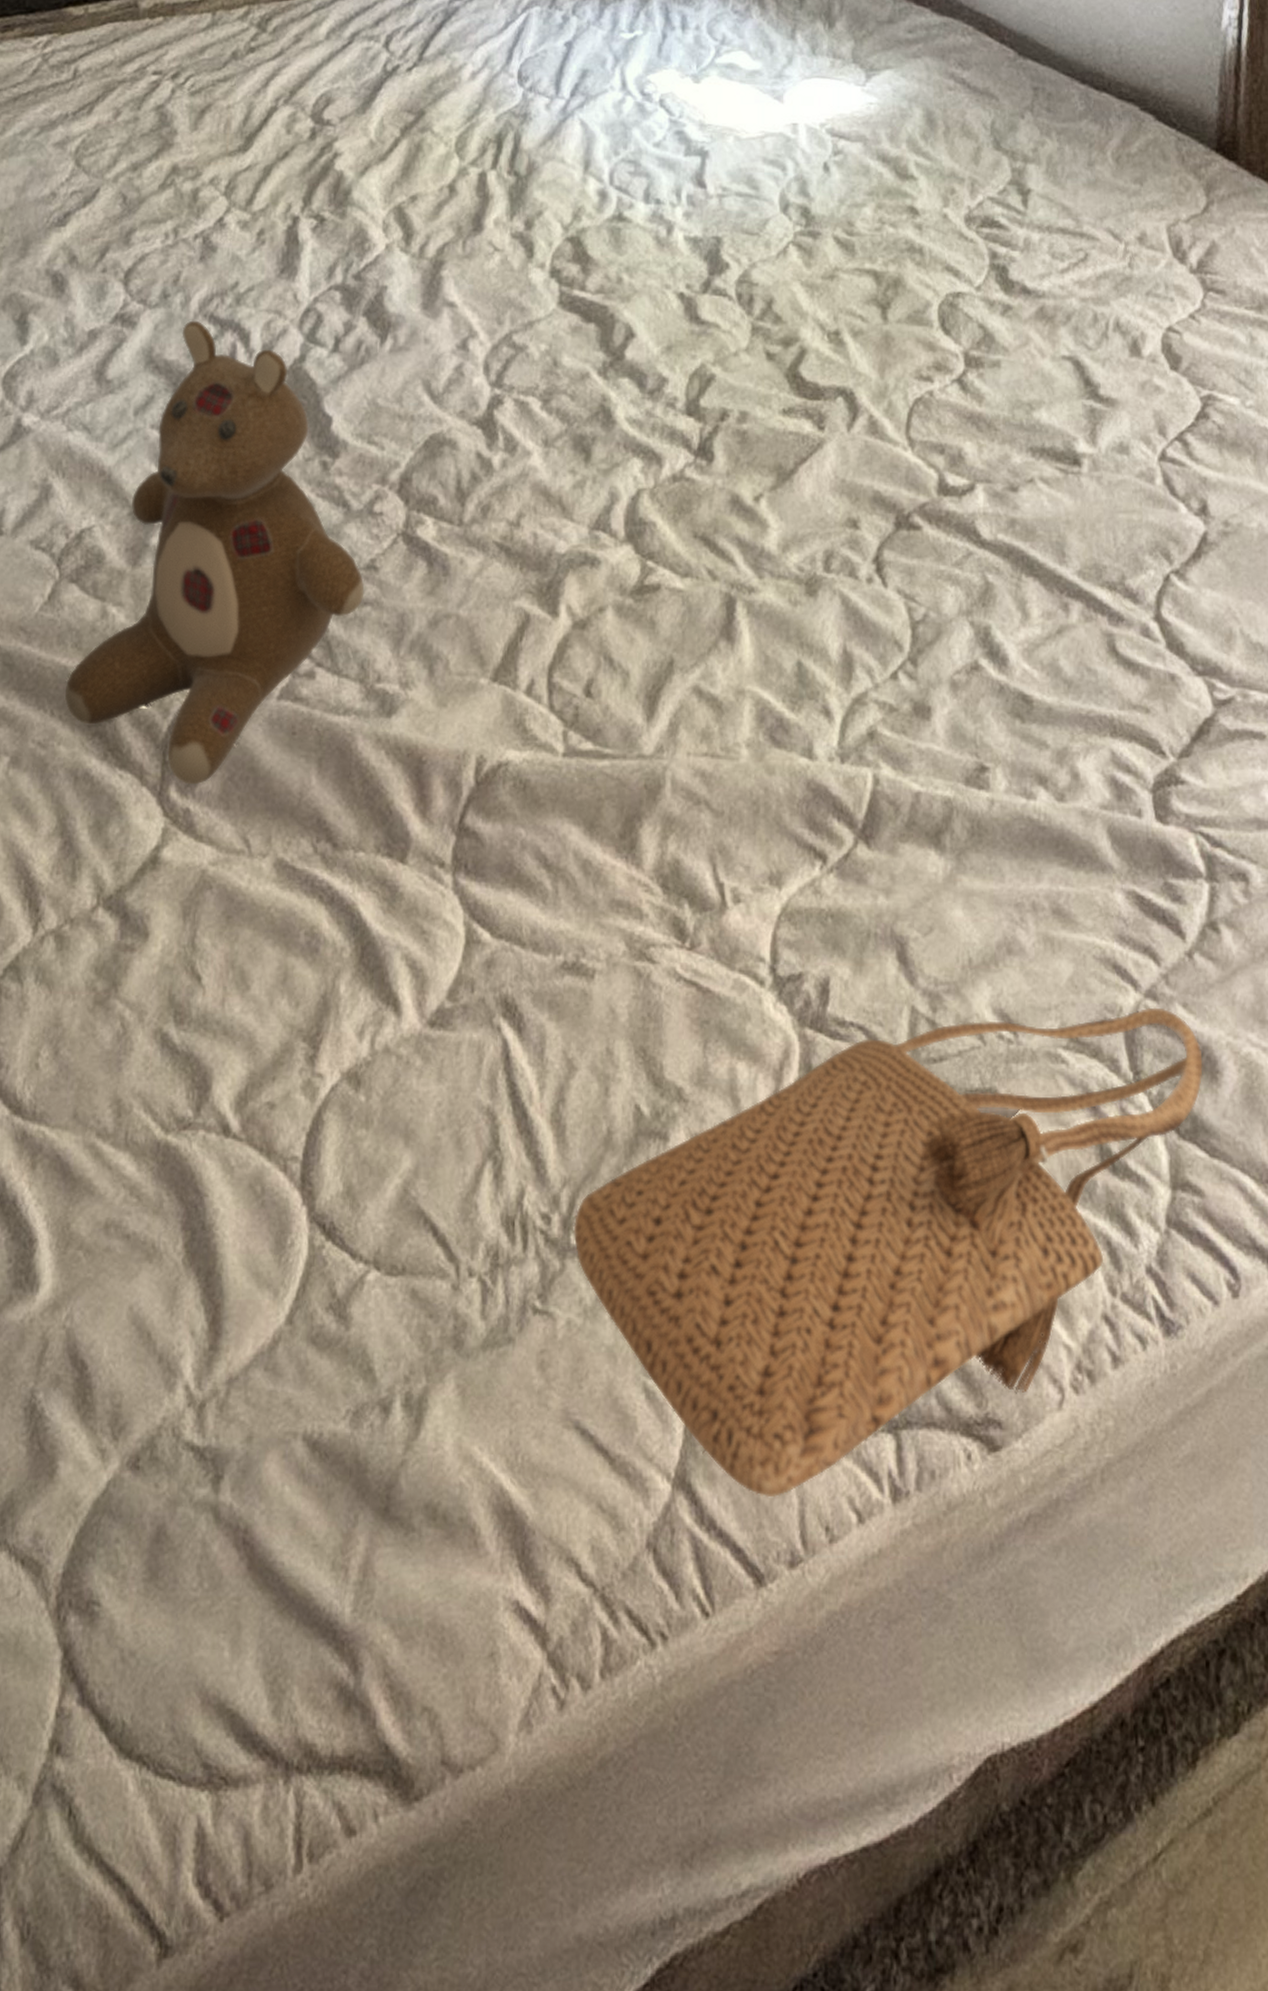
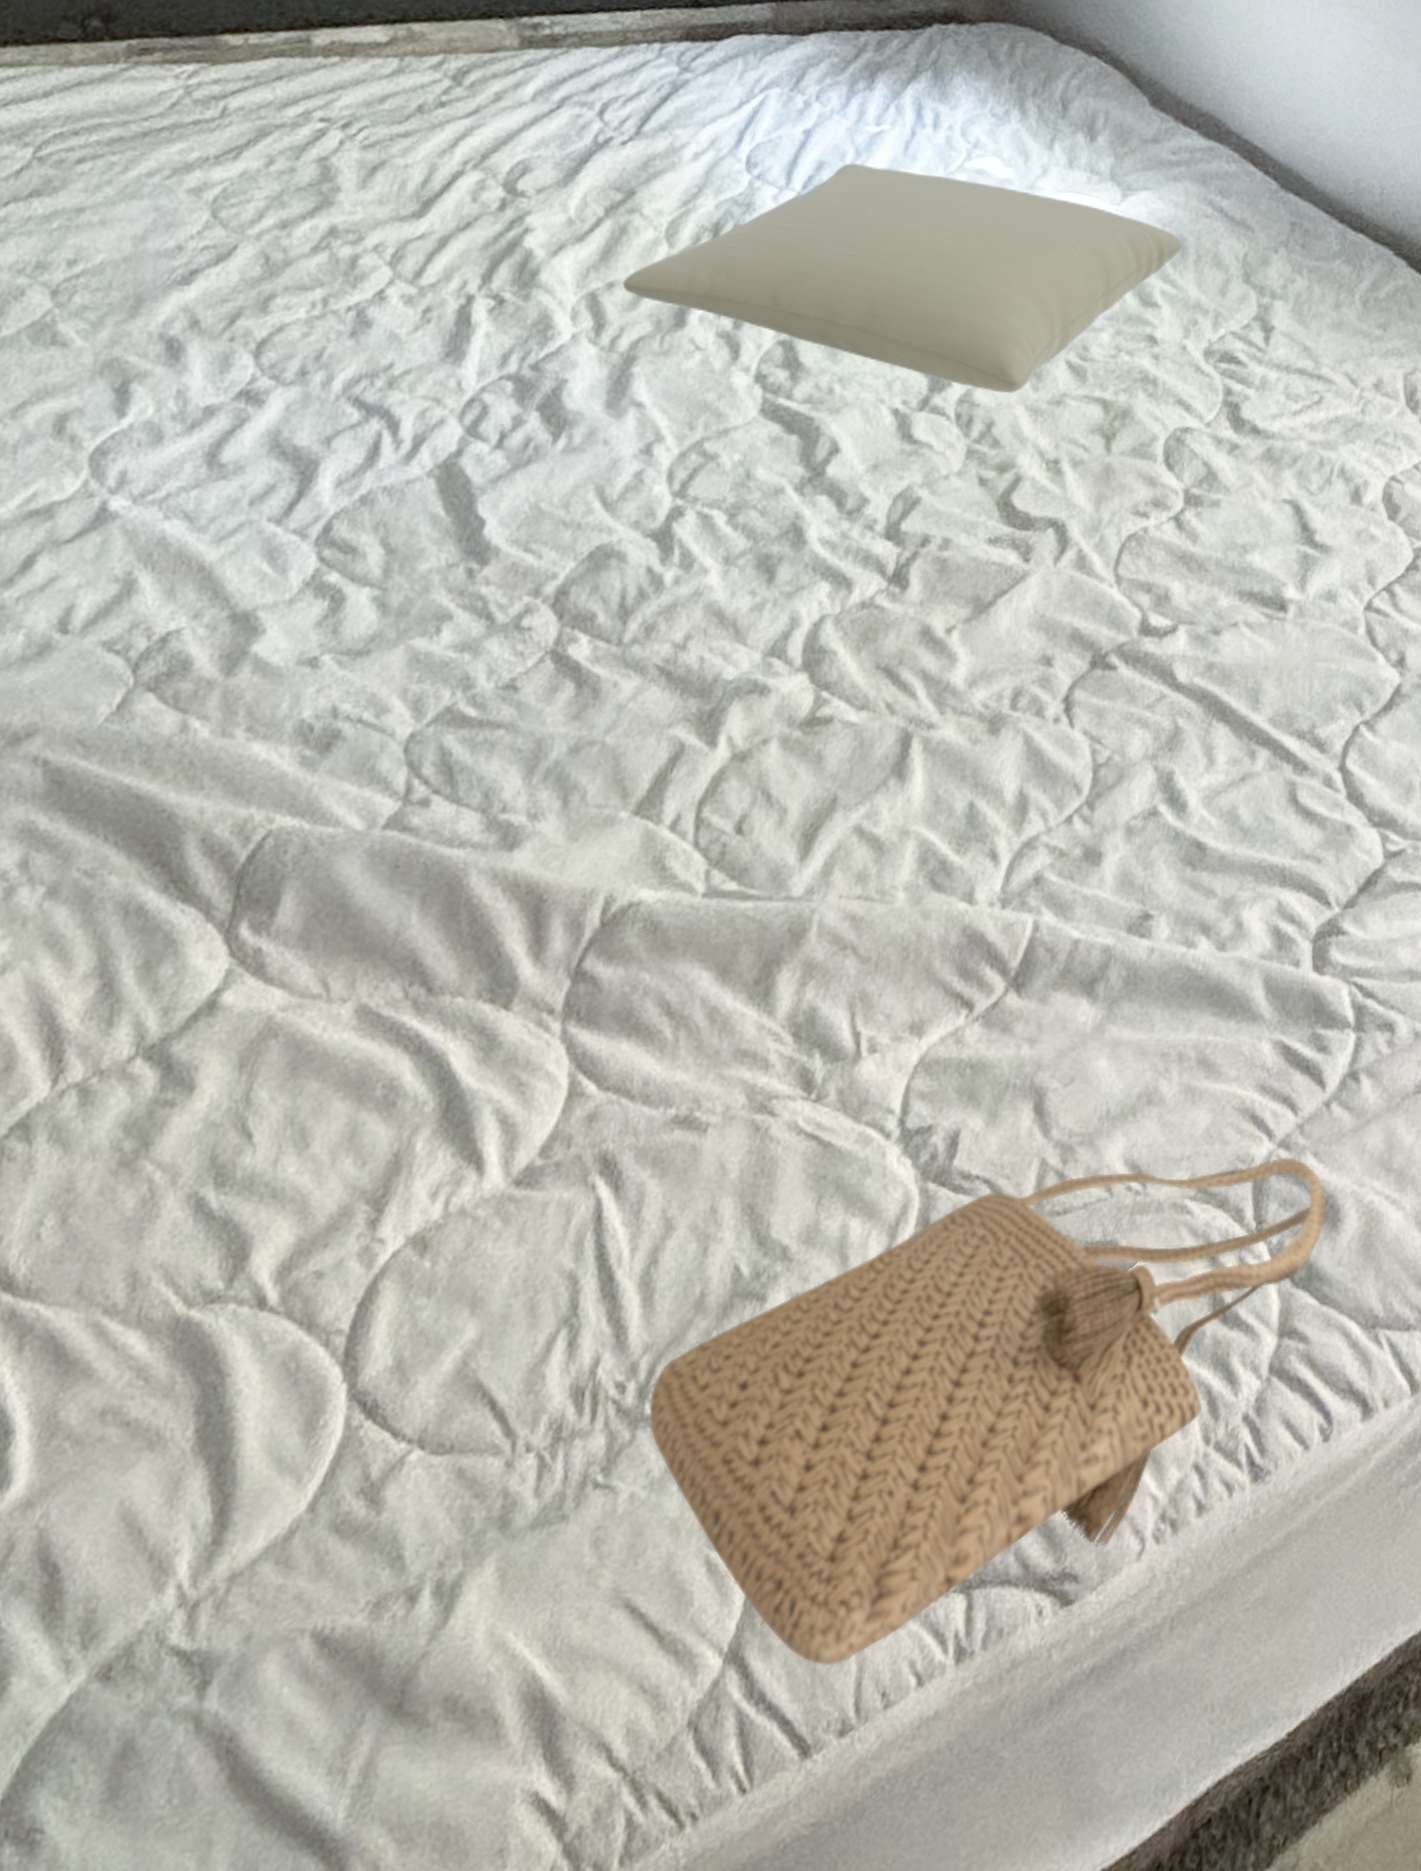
stuffed bear: present [65,320,365,785] -> none [124,402,500,922]
pillow: none [423,67,930,272] -> present [622,162,1183,393]

